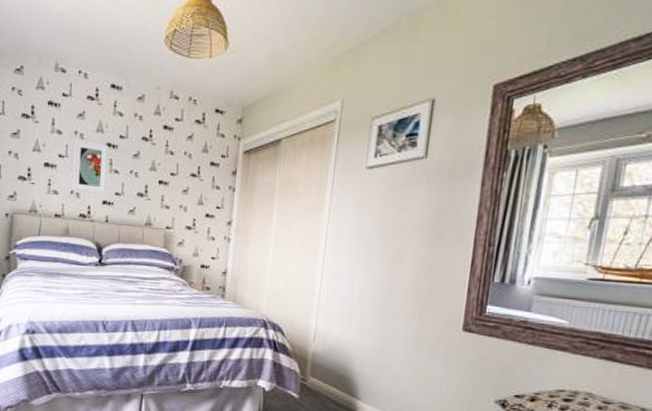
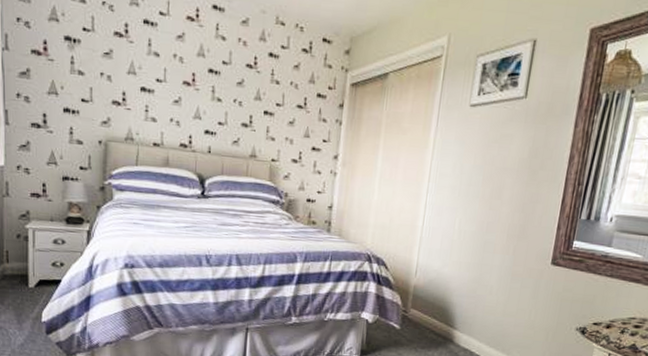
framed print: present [72,140,108,194] -> none [171,63,210,123]

